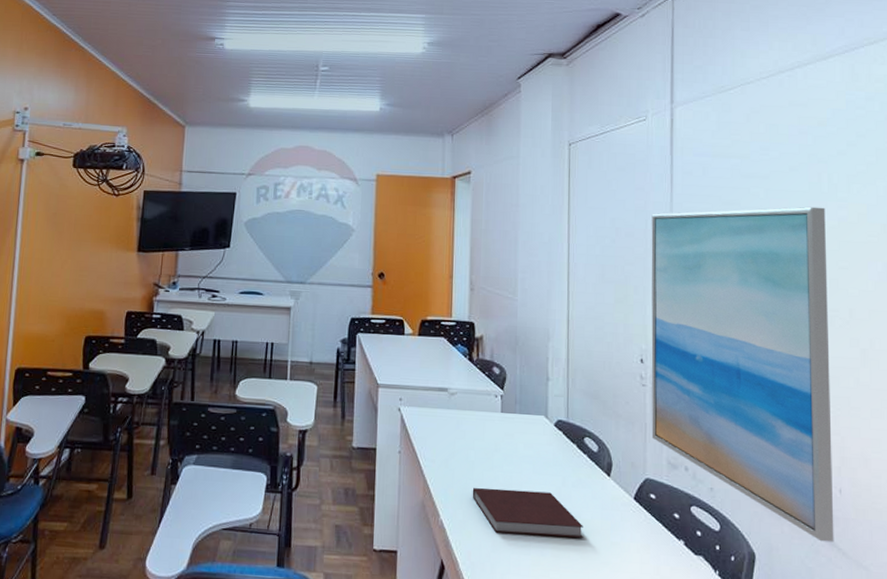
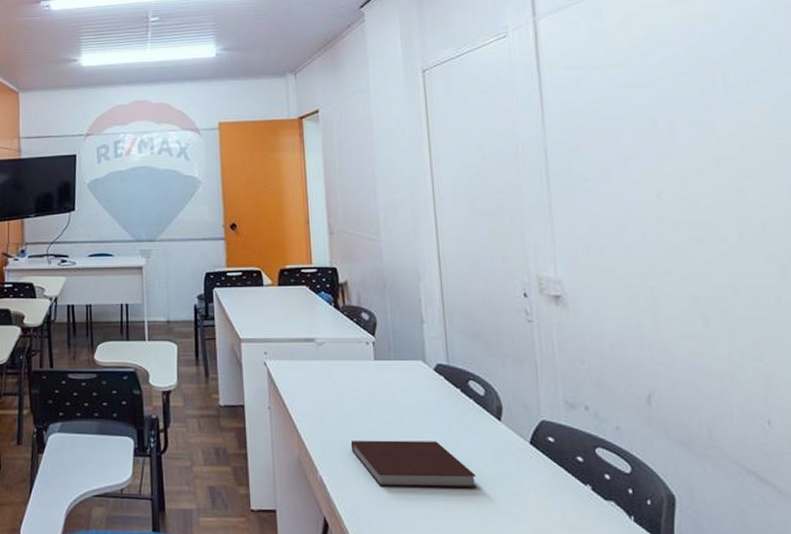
wall art: present [651,207,834,543] -> none [522,112,767,480]

